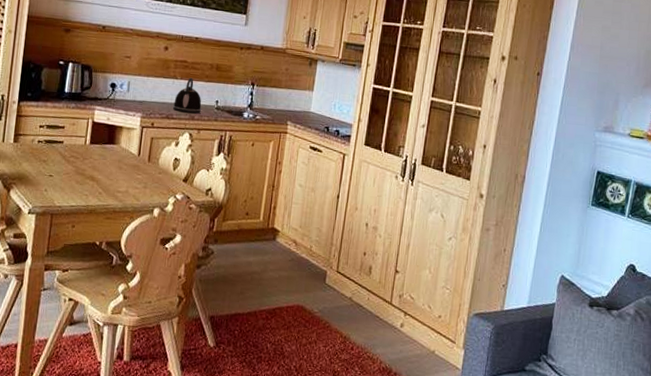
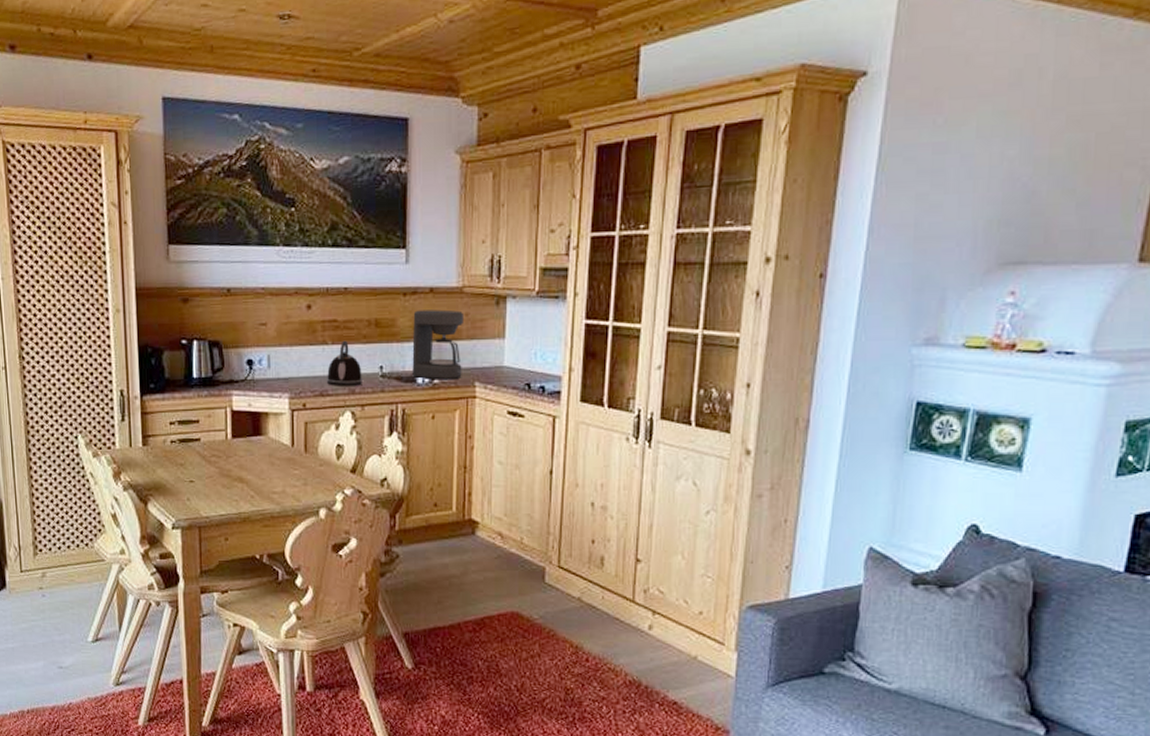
coffee maker: none [240,62,285,118] -> present [412,309,465,380]

